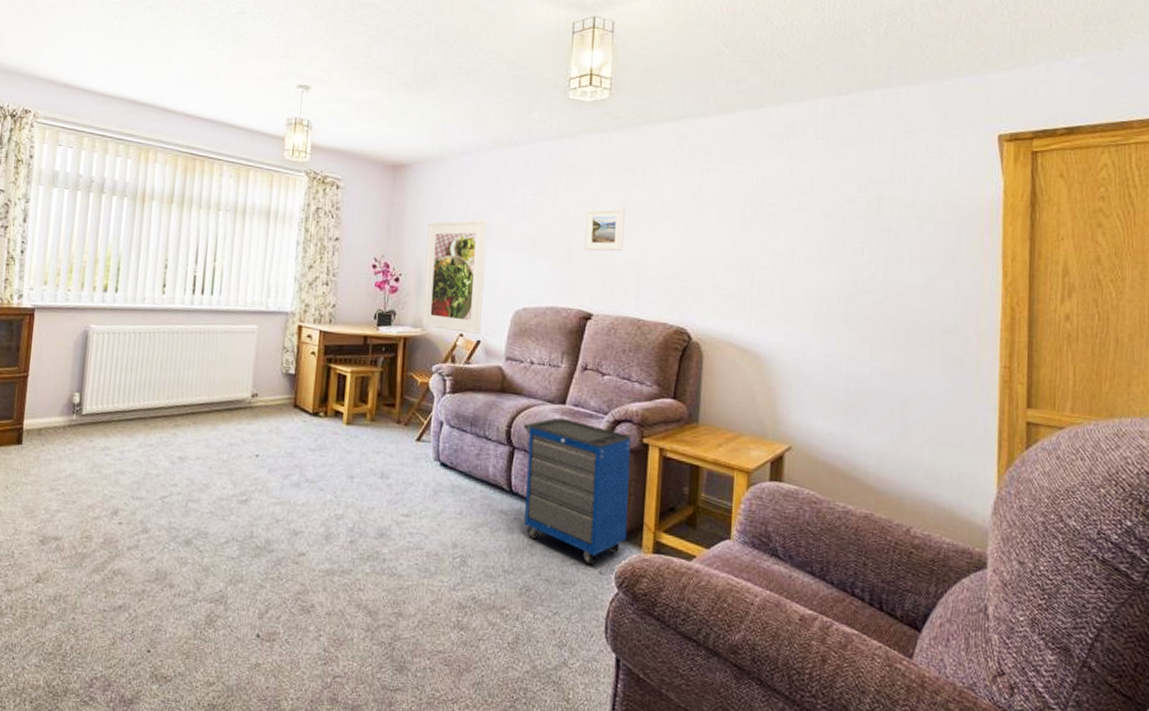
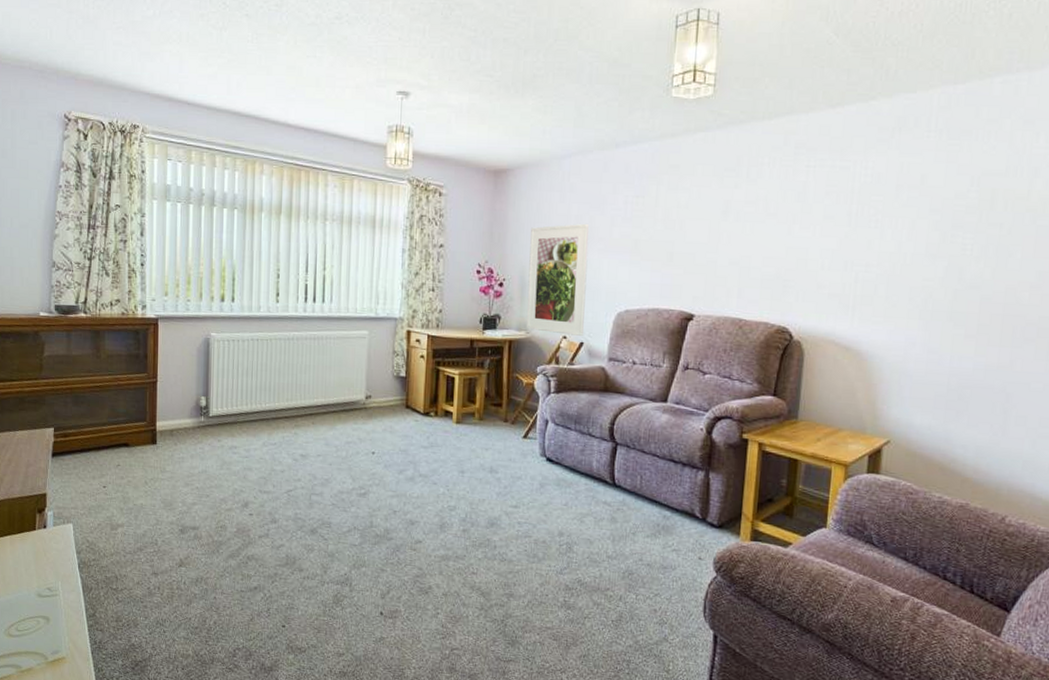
cabinet: present [523,417,632,566] -> none [625,414,732,552]
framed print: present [584,207,625,252] -> none [686,208,728,253]

